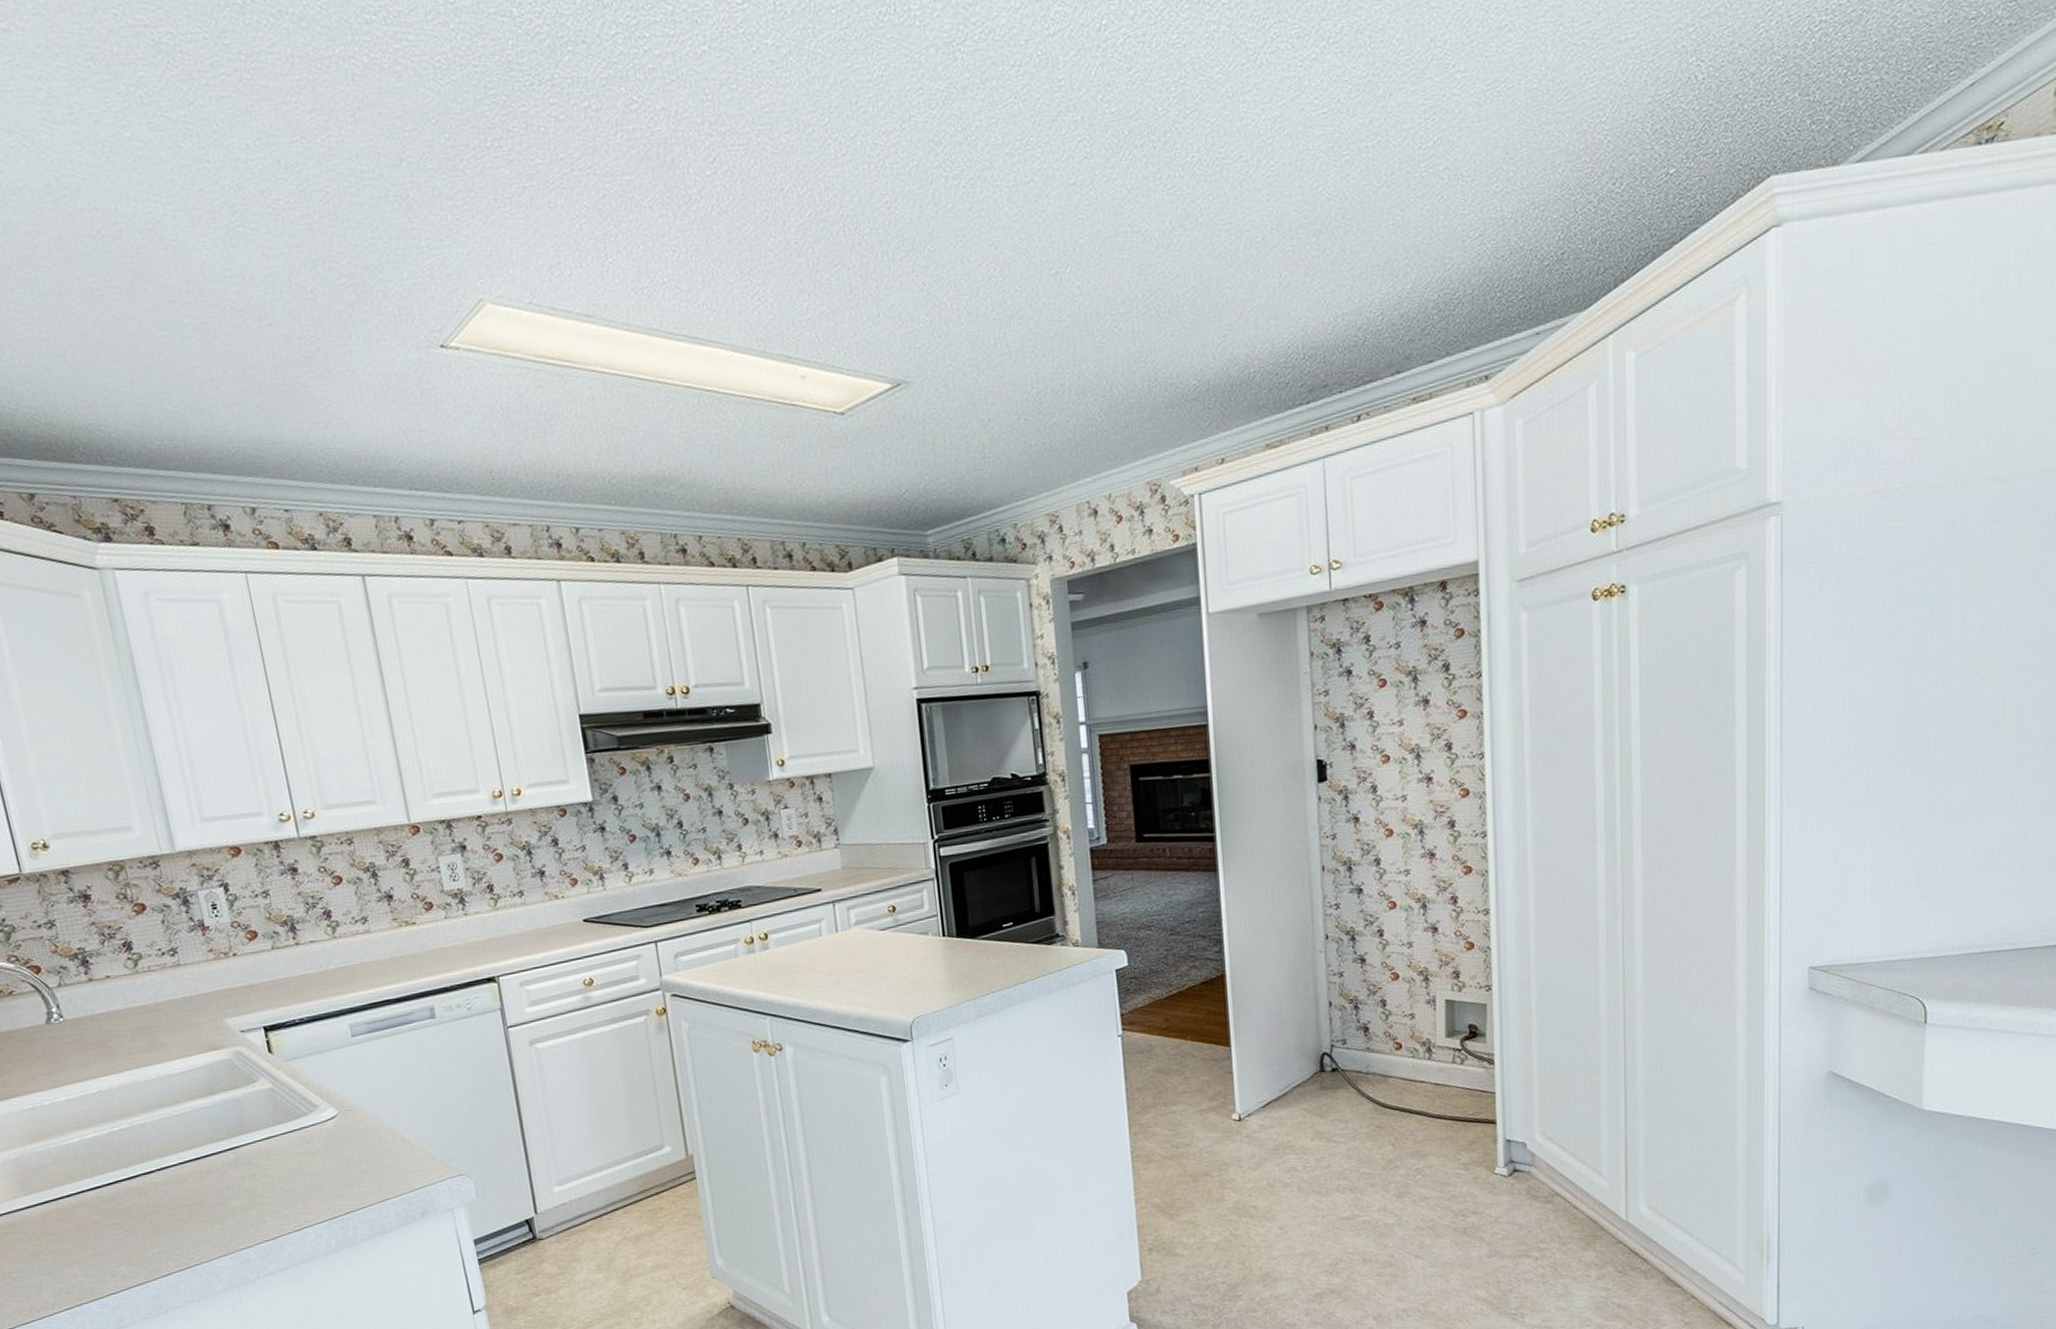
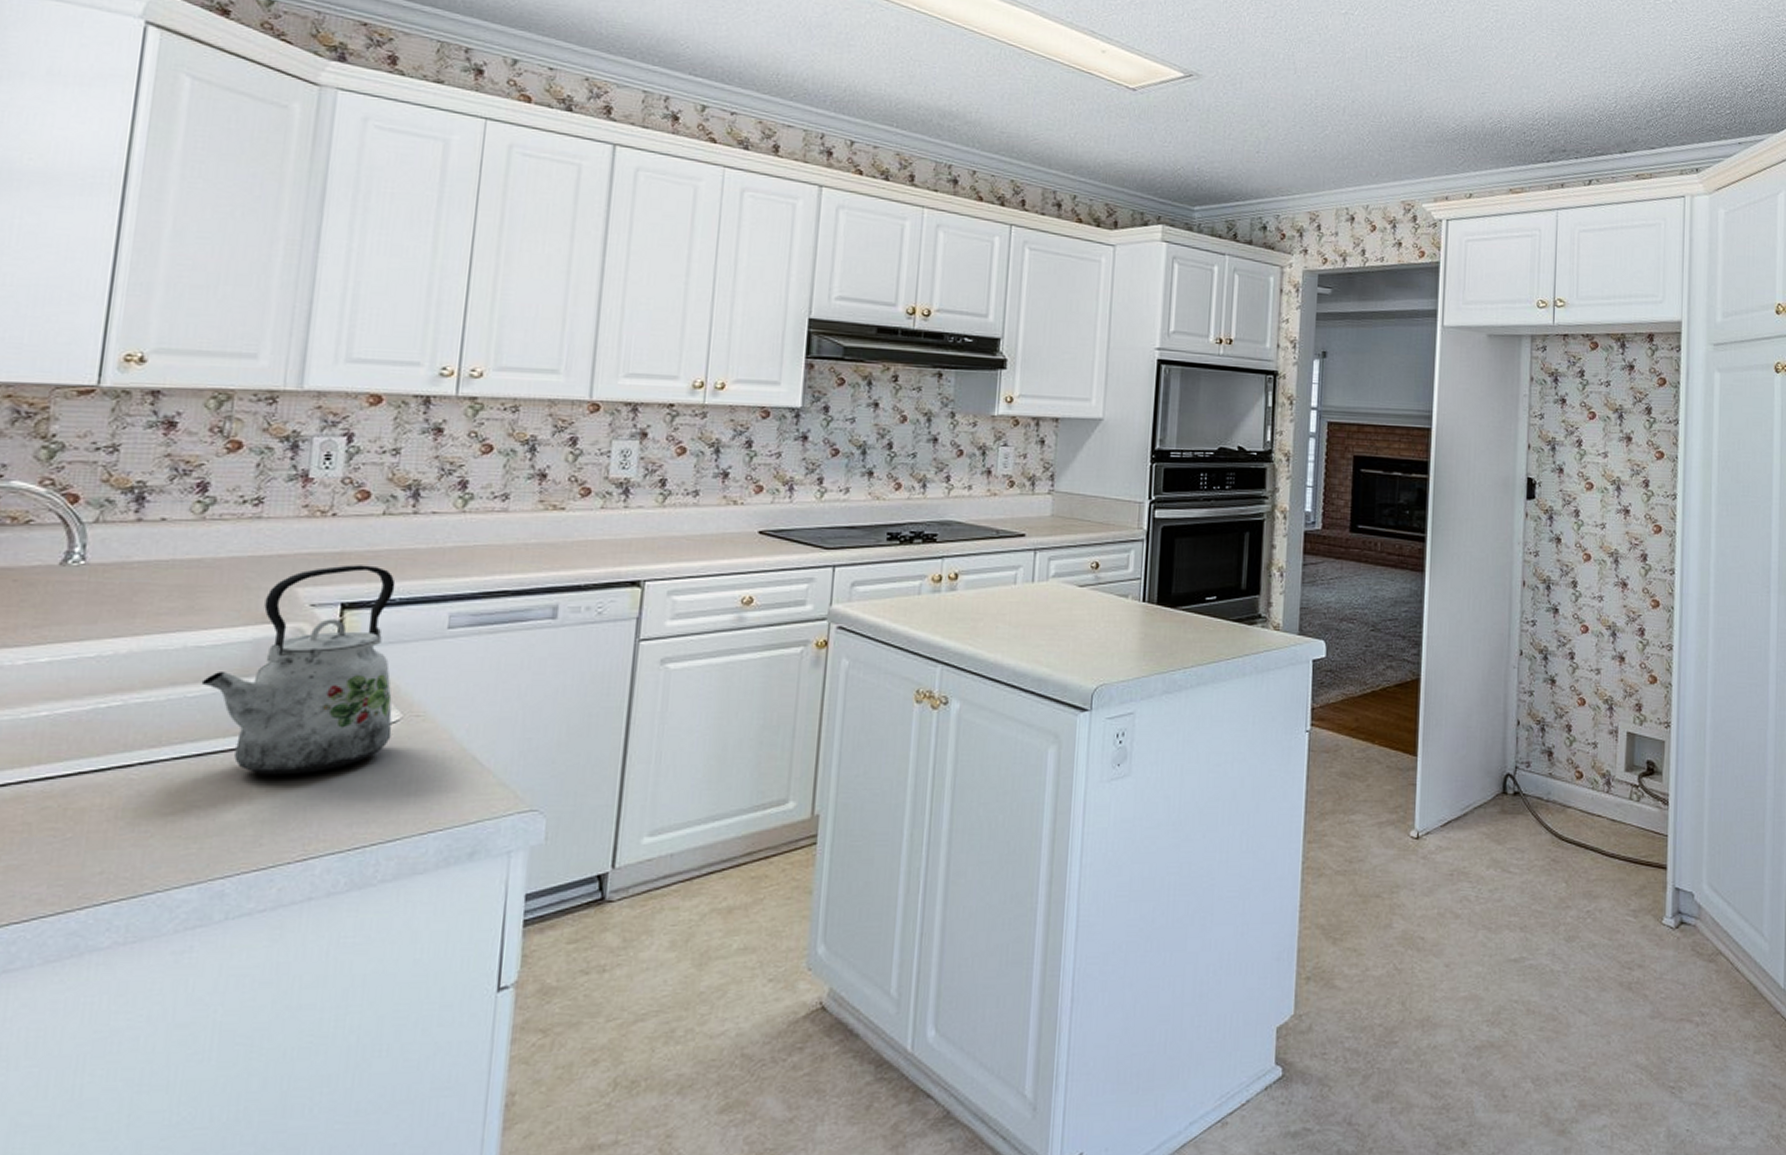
kettle: none [180,993,335,1169] -> present [201,565,396,775]

